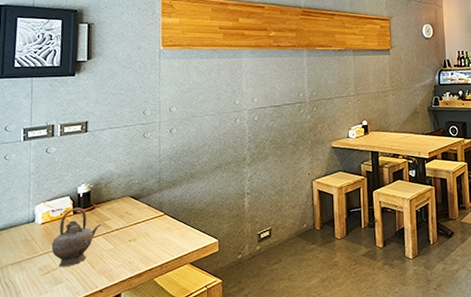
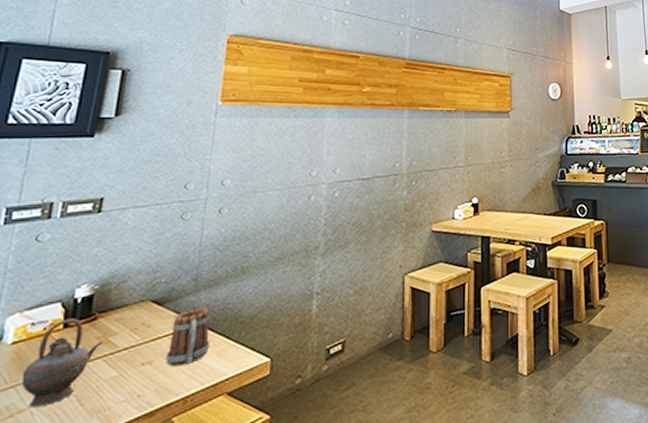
mug: none [145,202,175,244] -> present [166,307,210,367]

